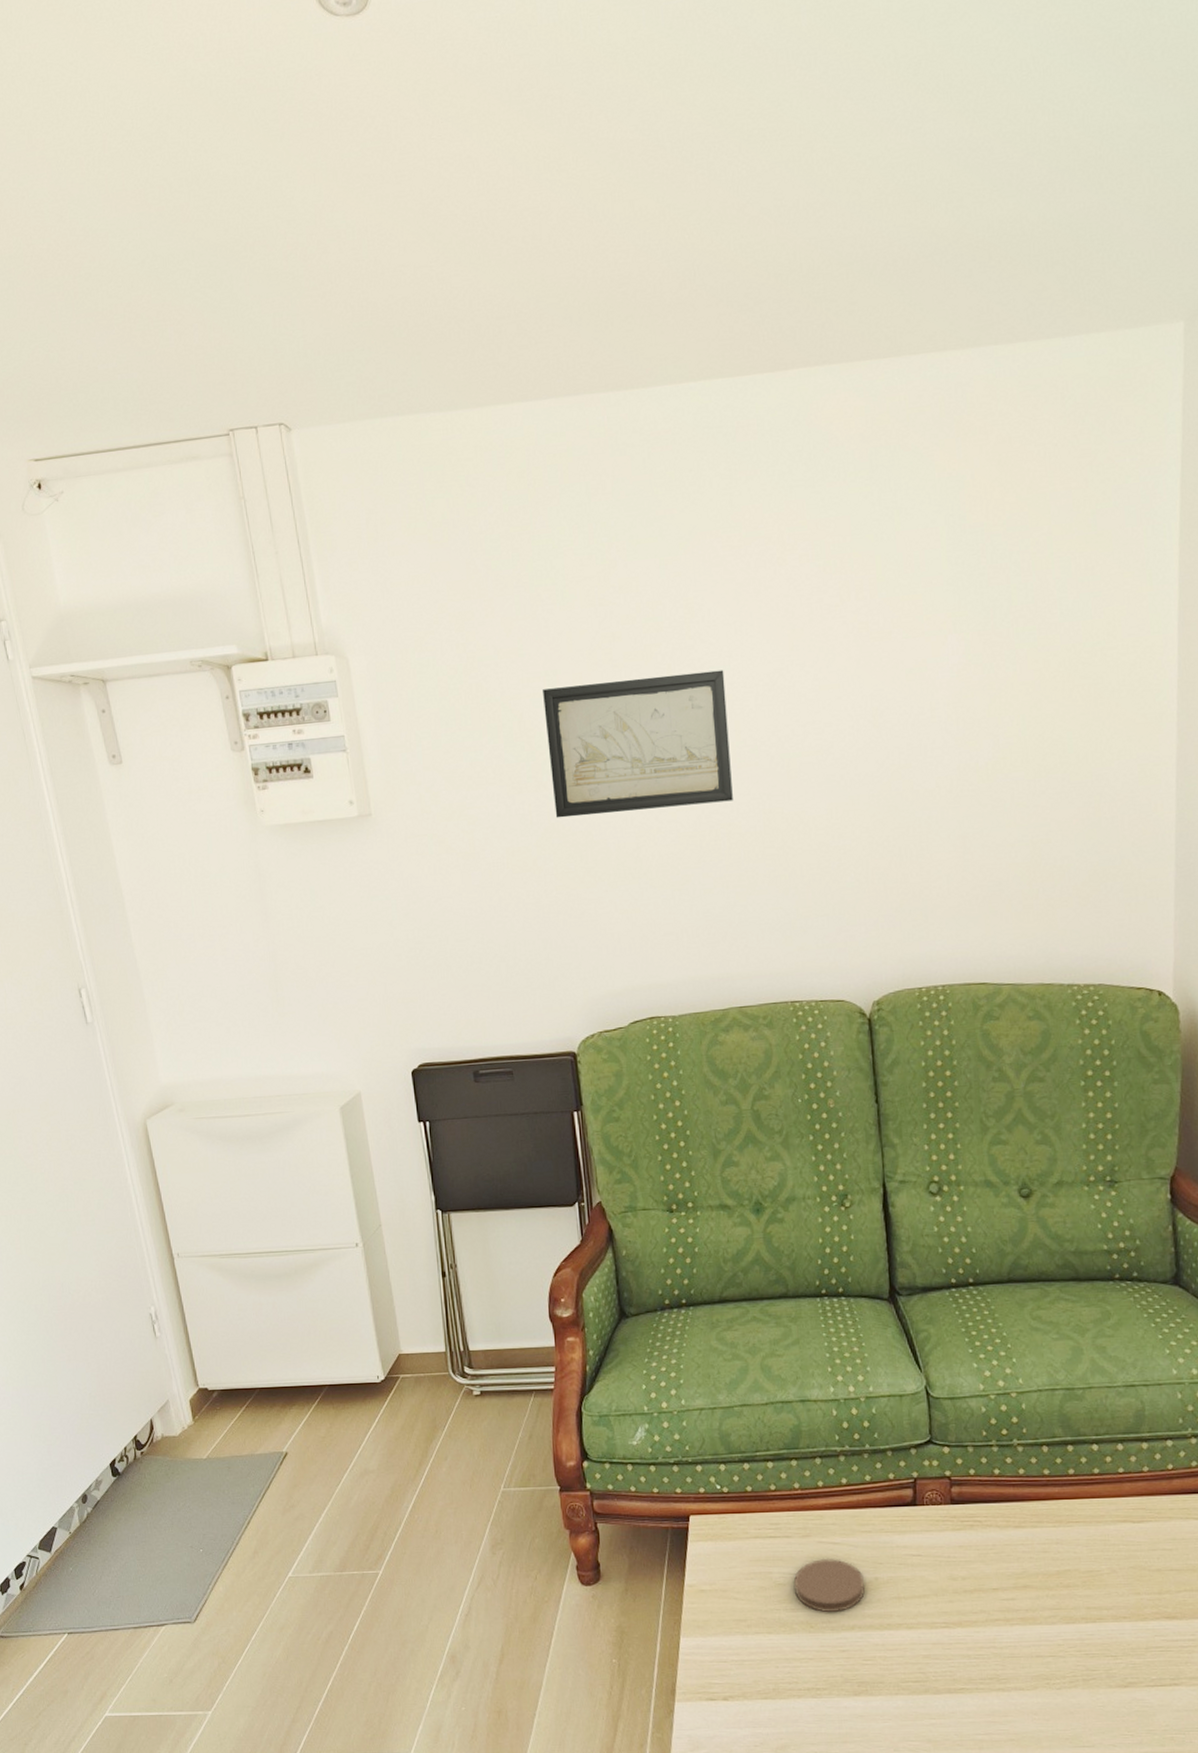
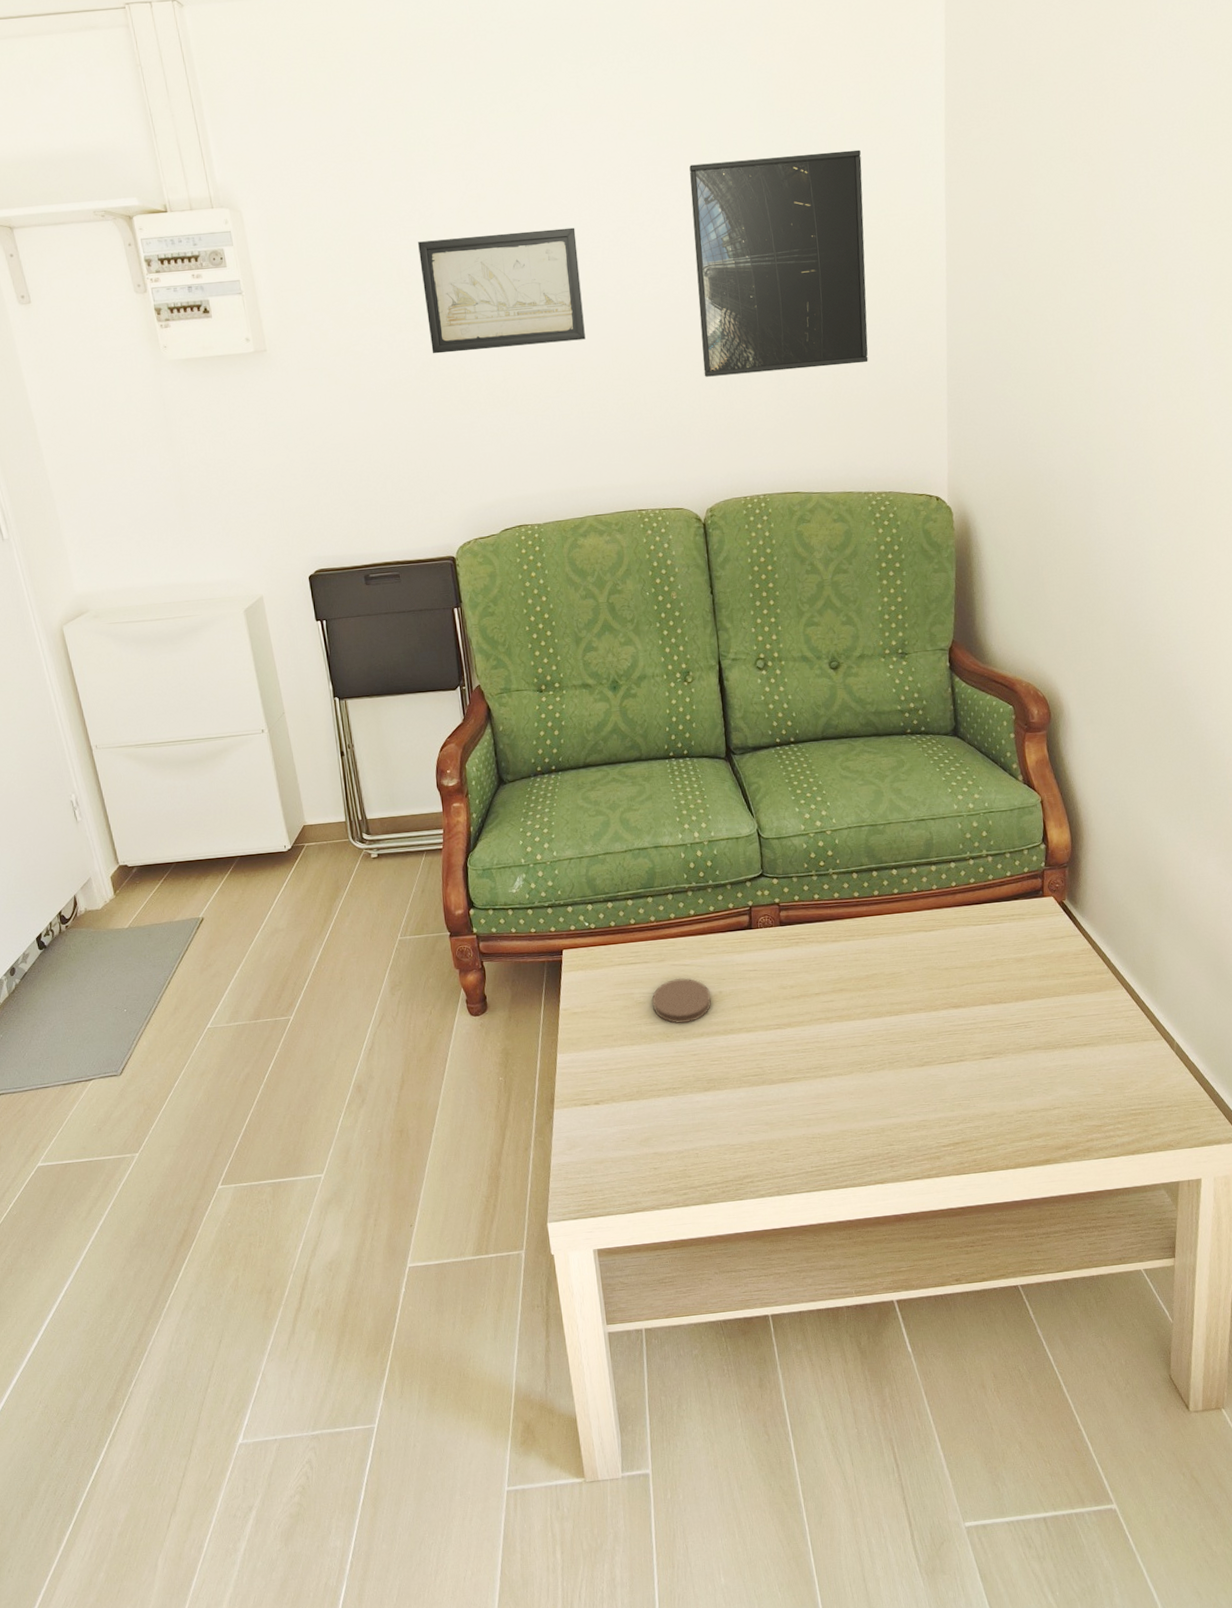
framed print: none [861,569,1076,845] -> present [689,149,868,377]

